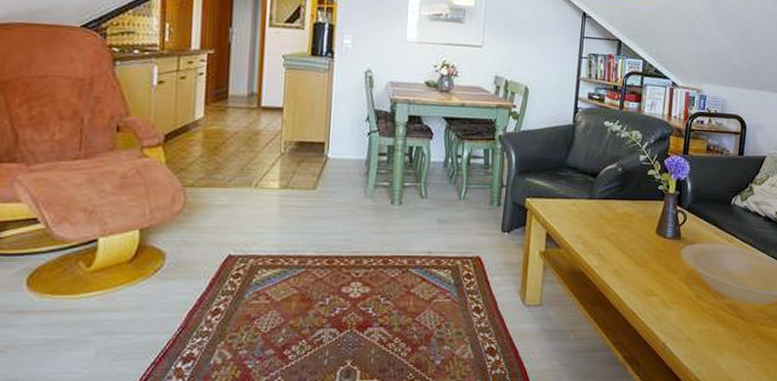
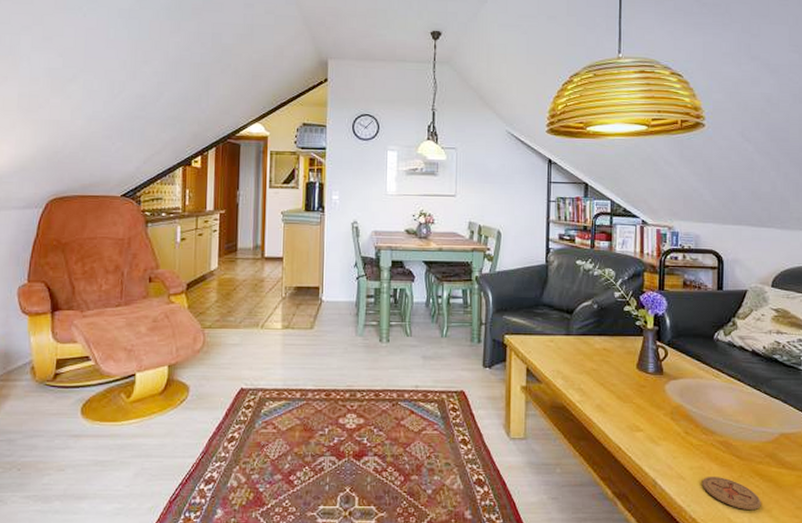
coaster: none [709,339,761,370] -> present [703,477,761,511]

